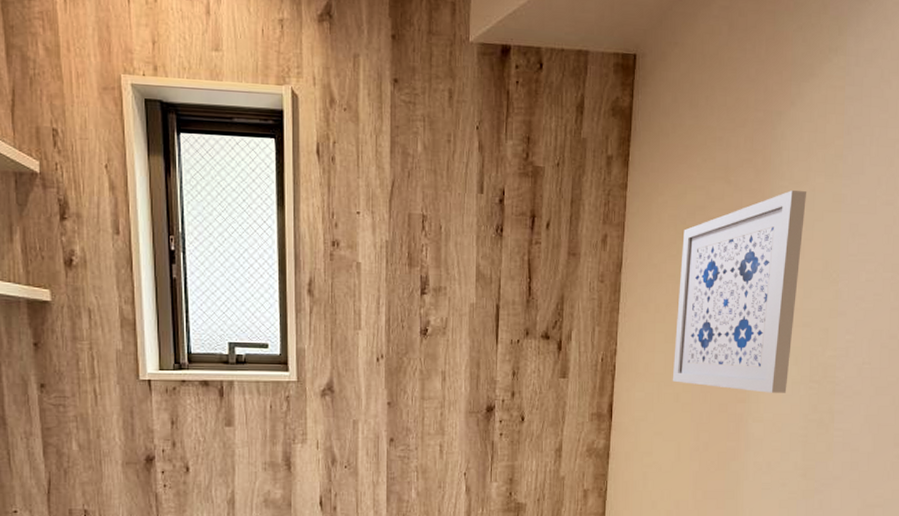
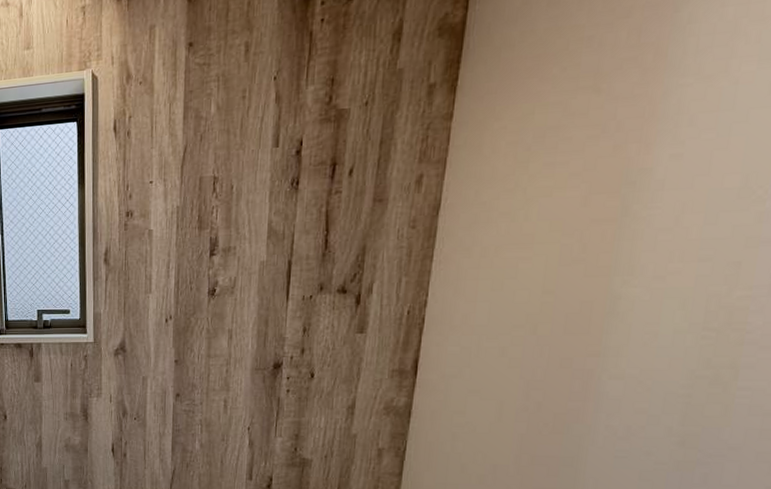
wall art: present [672,190,806,393] -> none [497,86,723,345]

